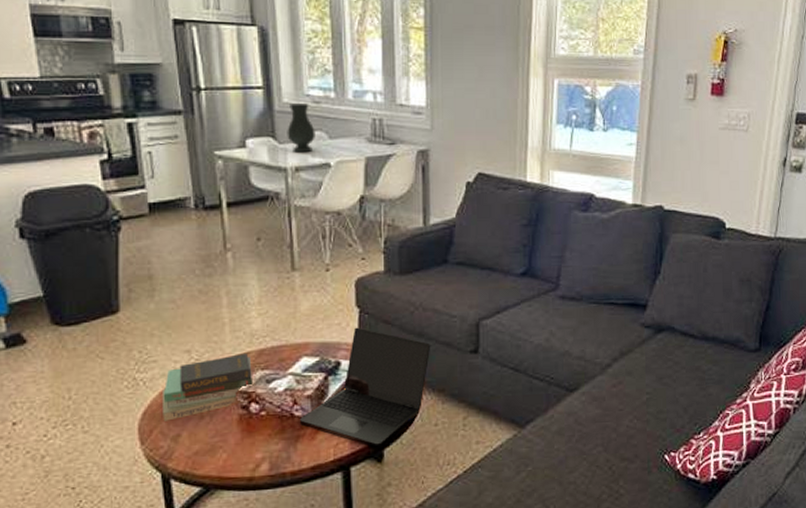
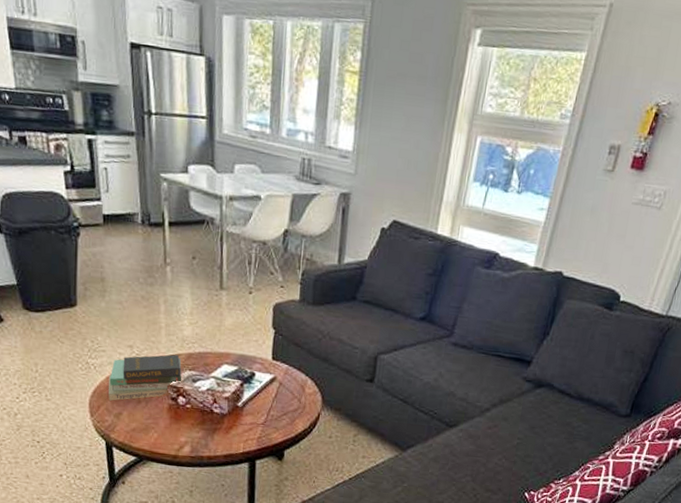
vase: present [287,104,315,153] -> none [224,136,250,184]
laptop: present [300,327,431,448] -> none [218,346,334,448]

